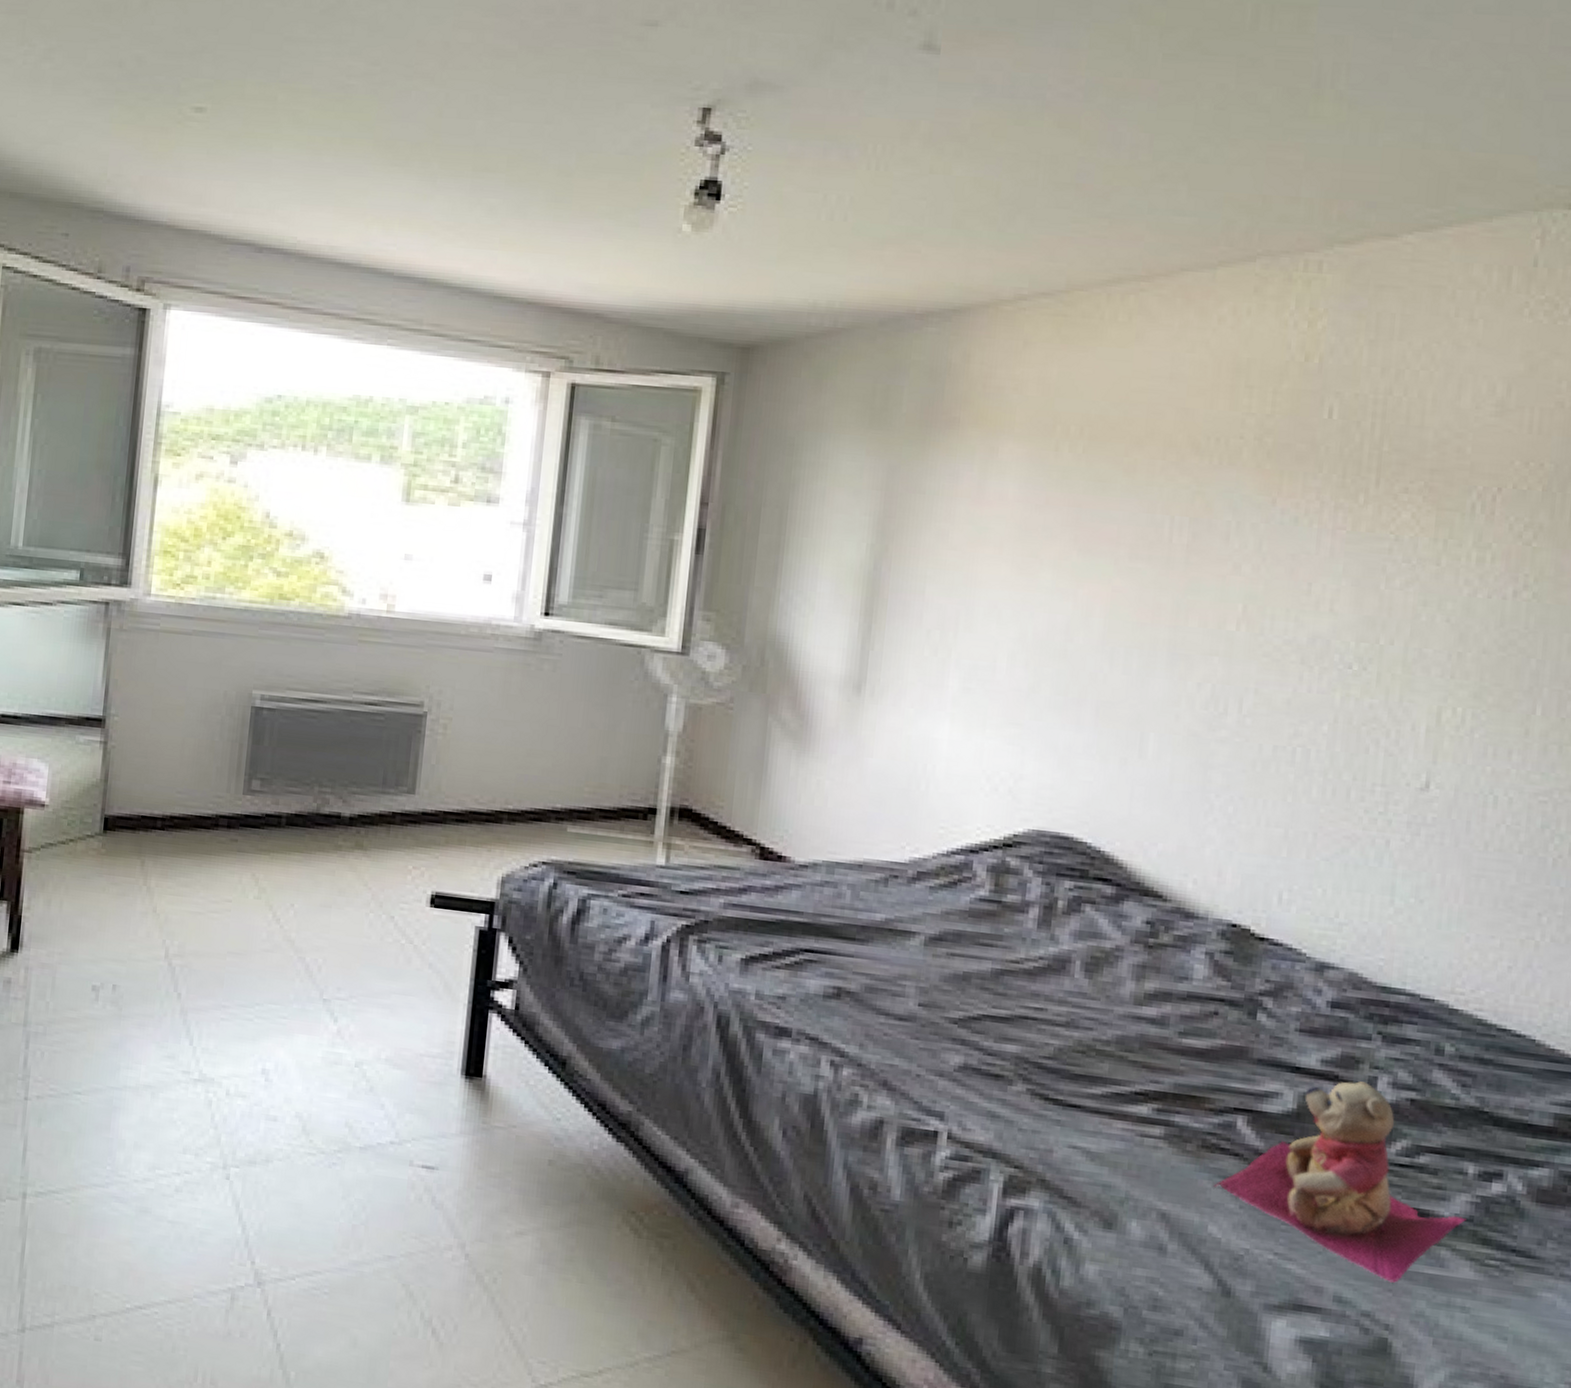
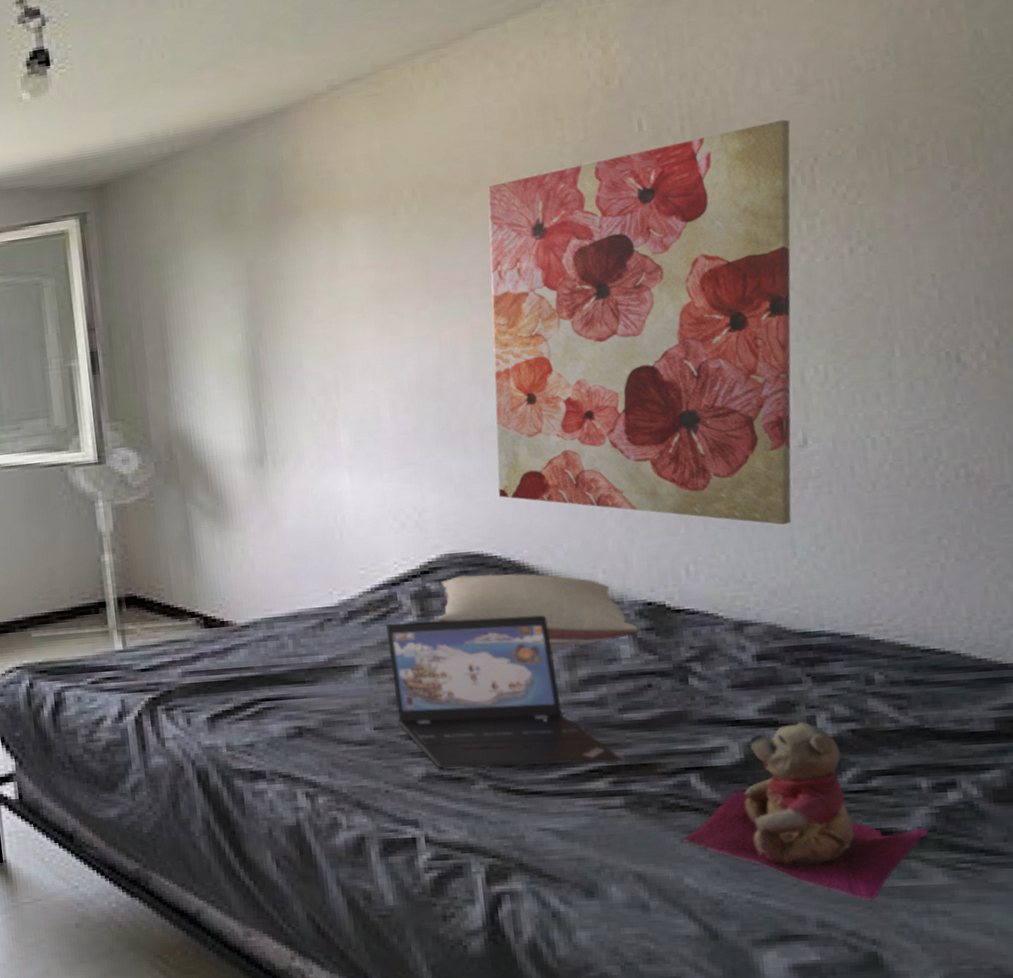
laptop: none [946,893,1172,1089] -> present [386,615,623,768]
pillow: none [1010,856,1217,957] -> present [437,573,638,648]
wall art: none [1103,439,1482,870] -> present [487,119,792,525]

